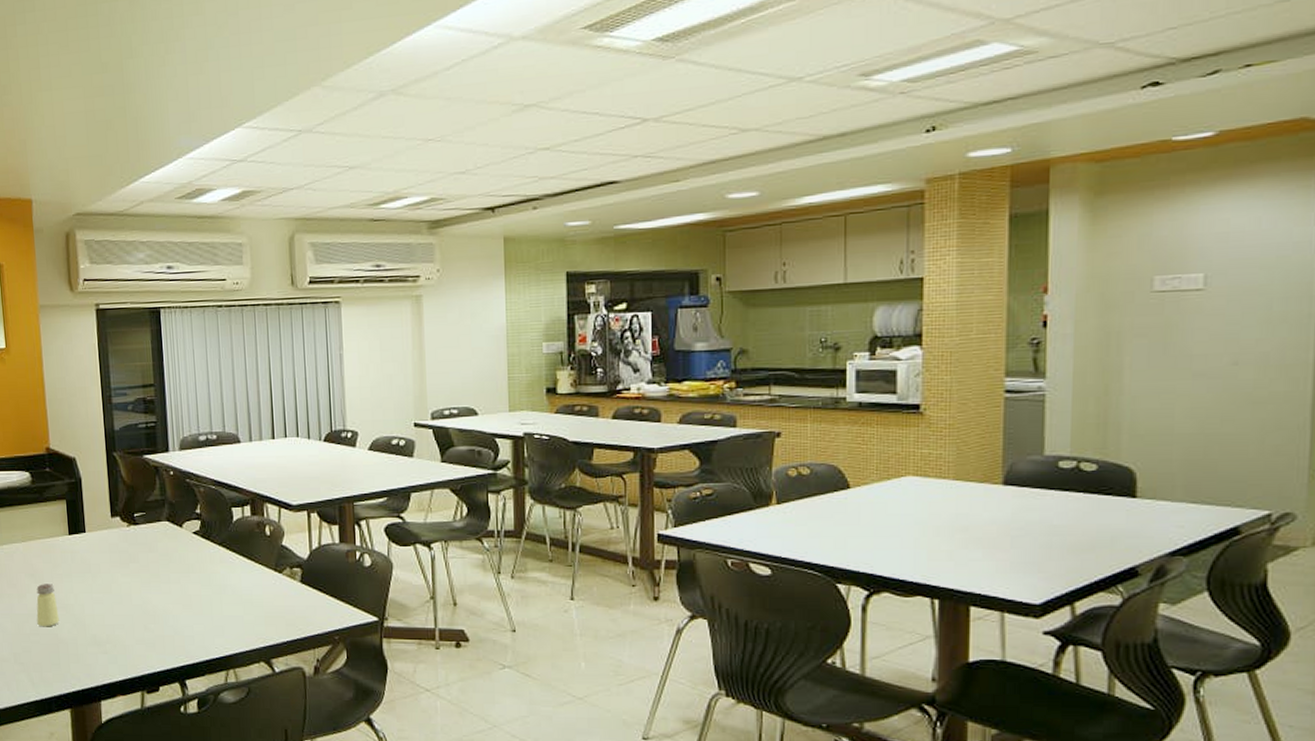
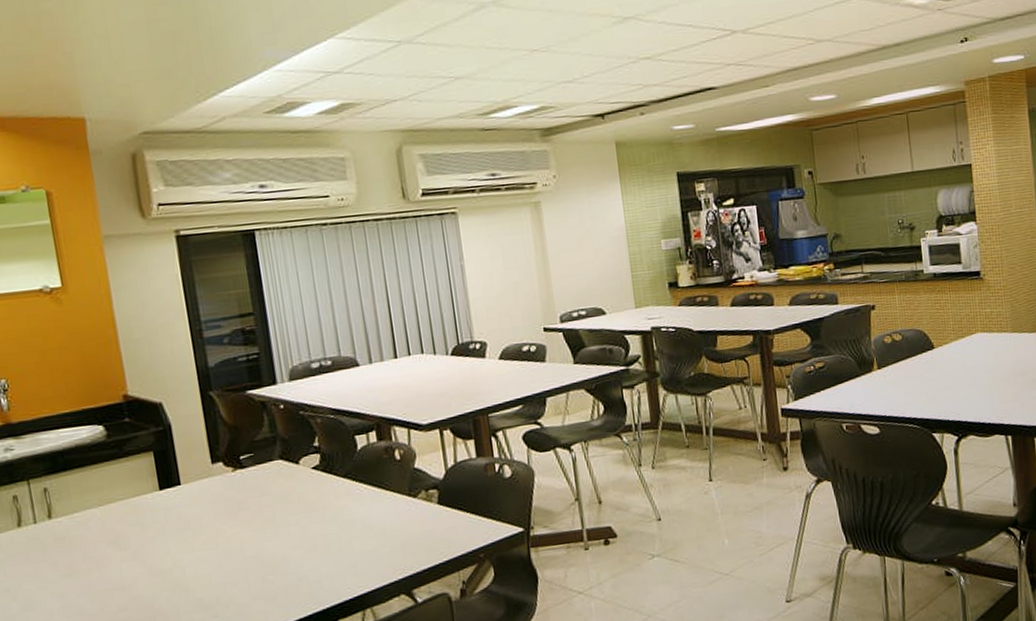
saltshaker: present [36,584,59,627] -> none [122,549,155,601]

